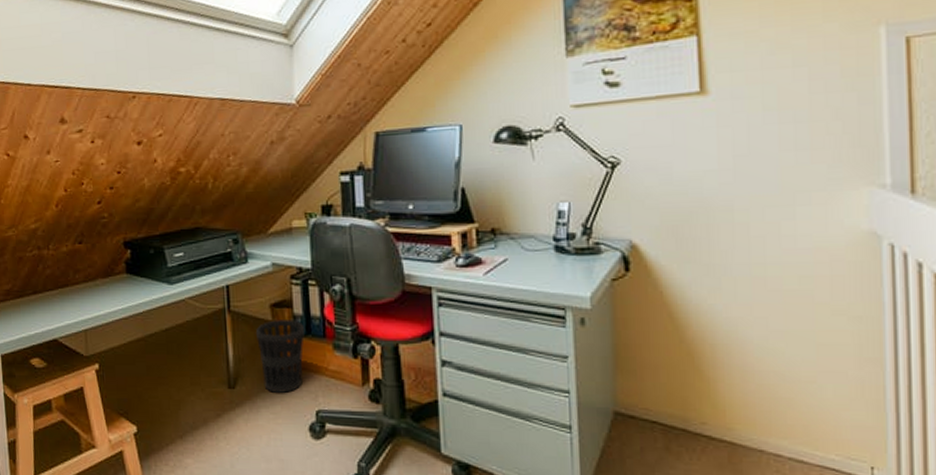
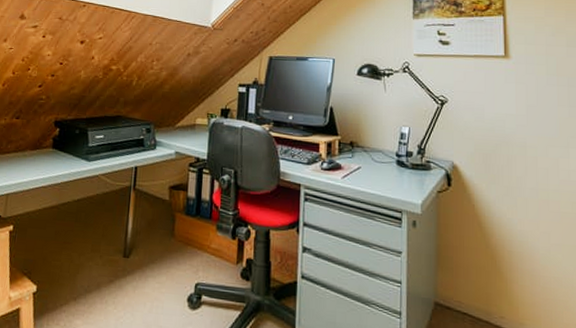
wastebasket: present [256,320,304,393] -> none [154,200,195,265]

